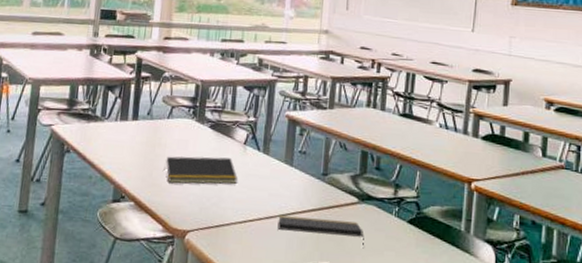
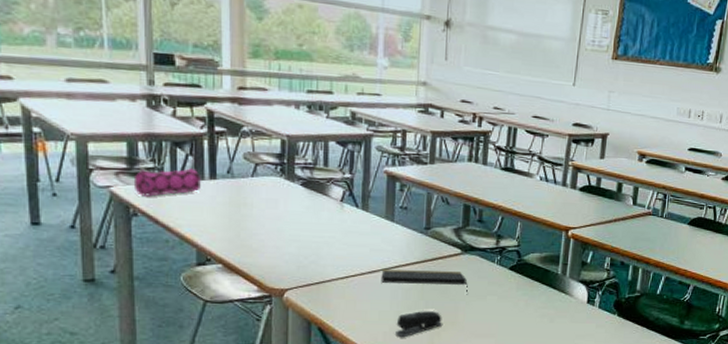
pencil case: none [70,110,125,135] -> present [133,168,201,197]
notepad: present [164,156,238,184] -> none [253,215,336,244]

